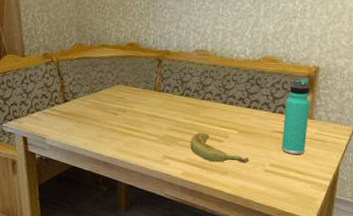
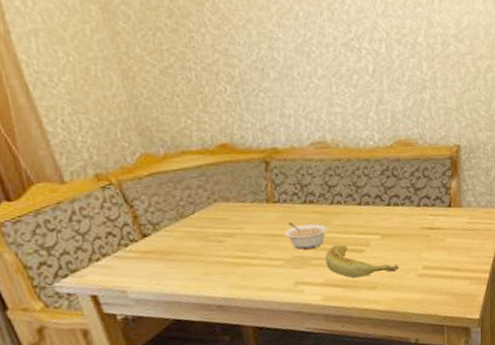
legume: none [163,108,196,131] -> present [284,222,327,249]
thermos bottle: present [281,79,310,155] -> none [429,161,458,252]

